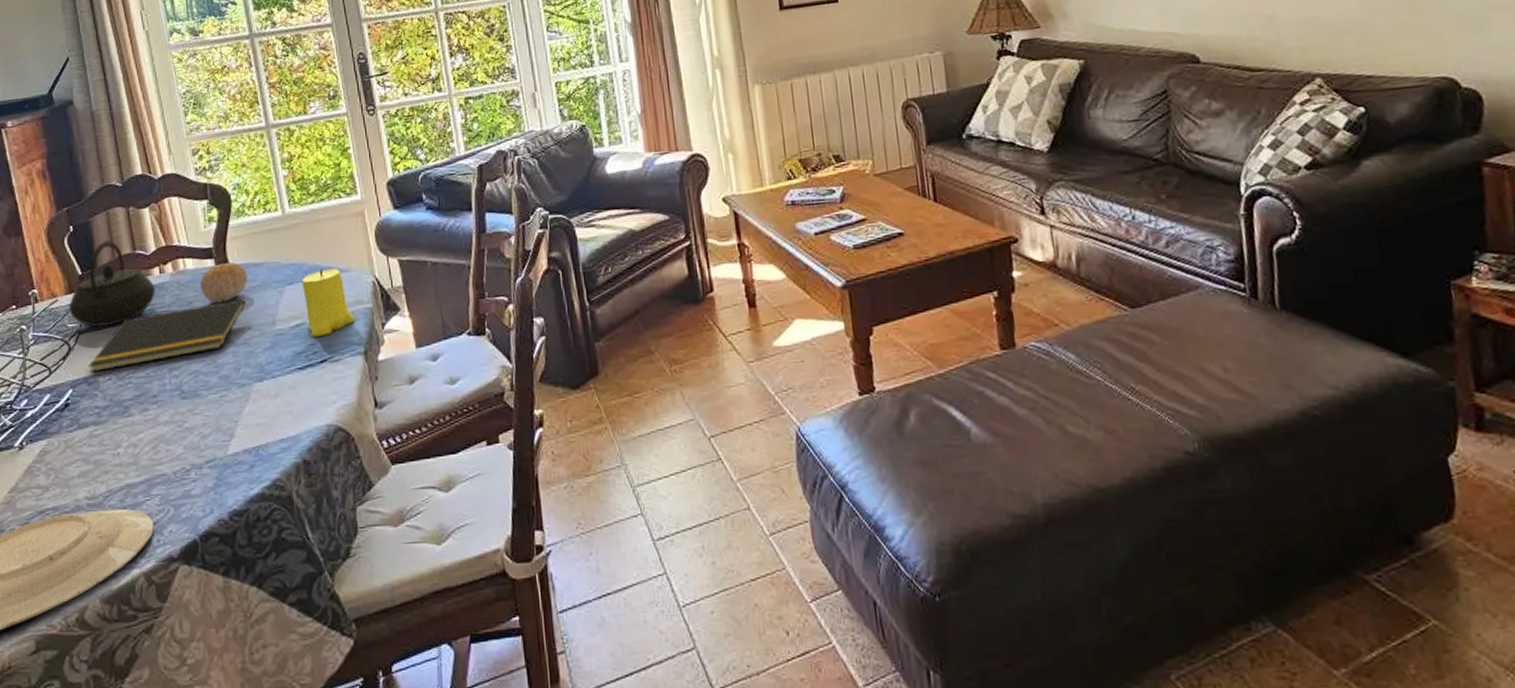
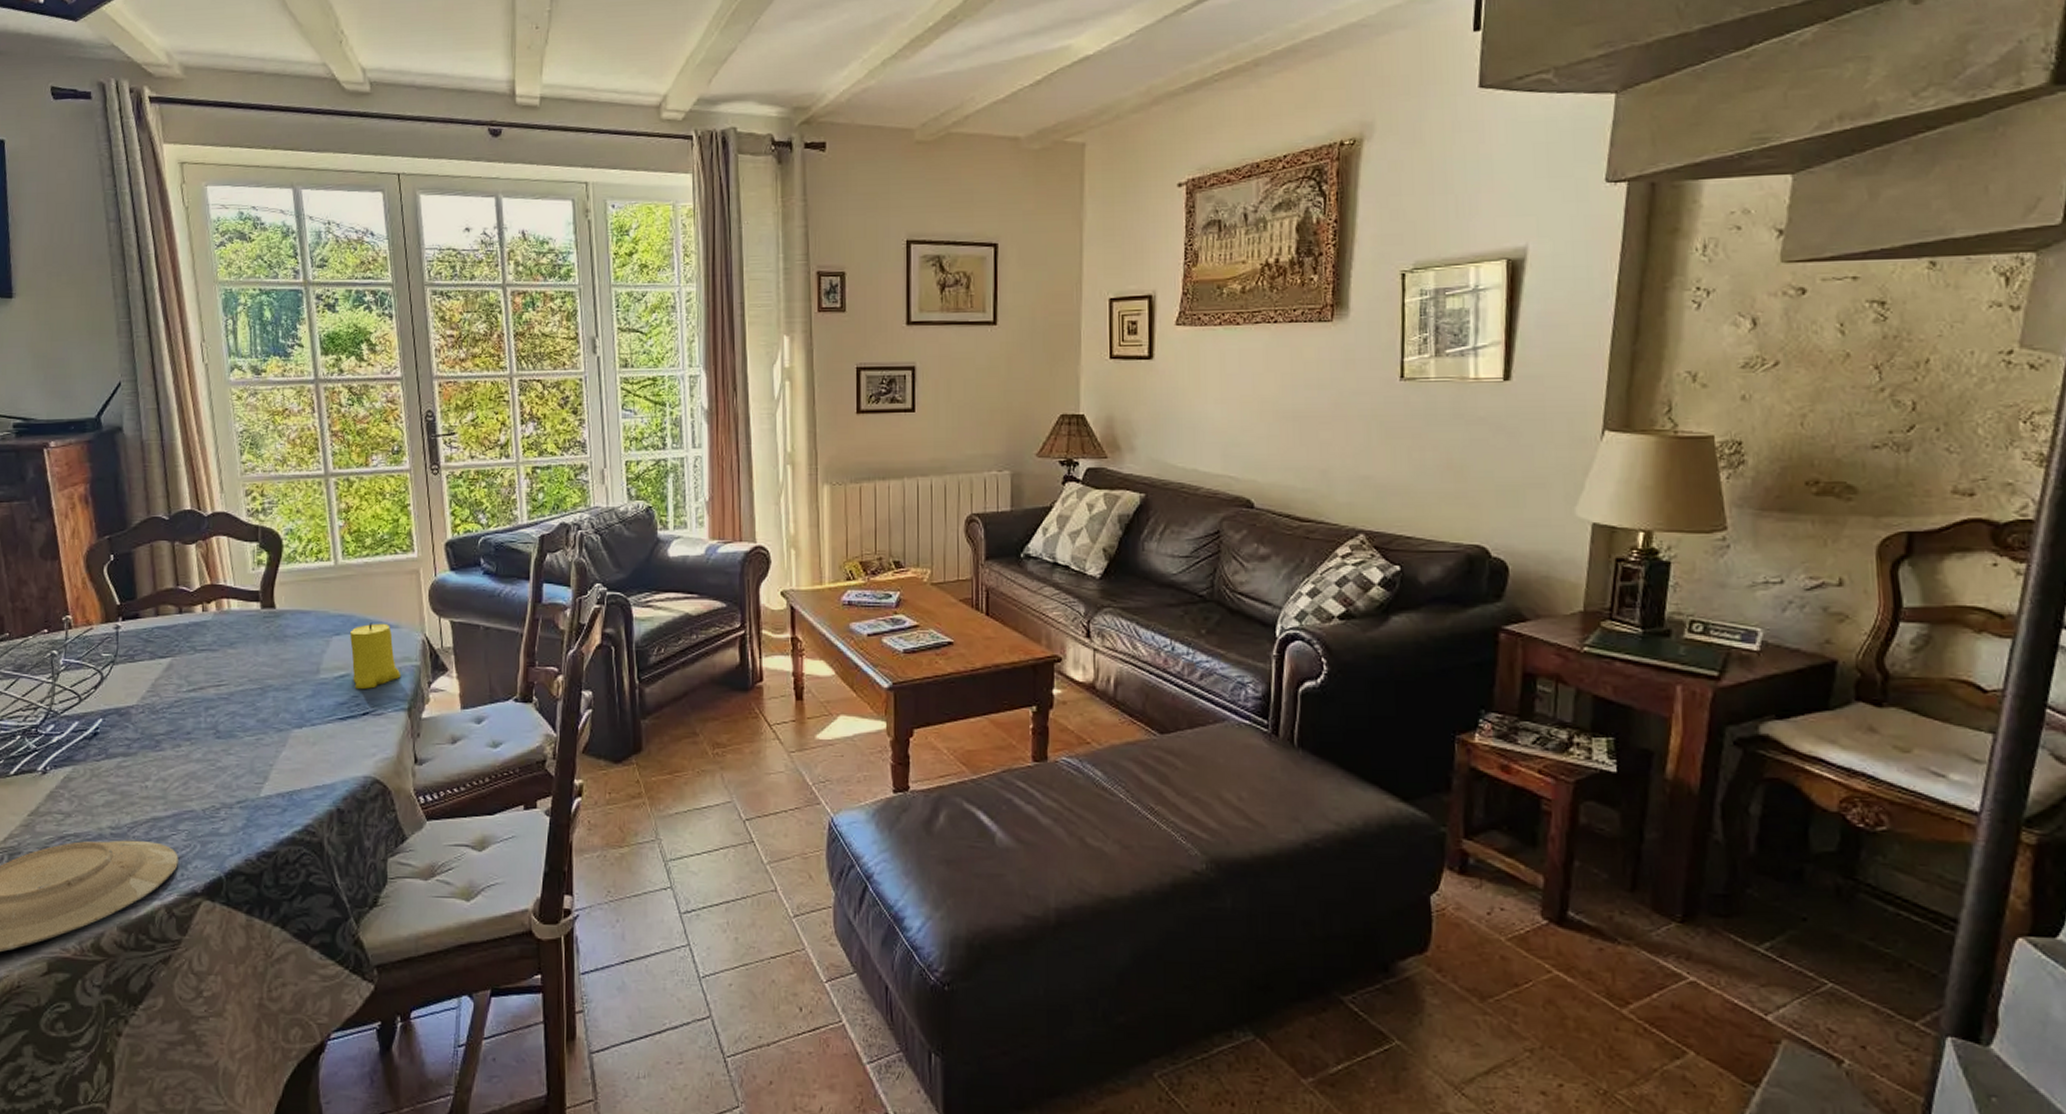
kettle: present [69,240,156,328] -> none [104,573,198,660]
notepad: present [88,298,246,373] -> none [121,644,290,704]
fruit: present [200,261,248,304] -> none [244,606,294,647]

